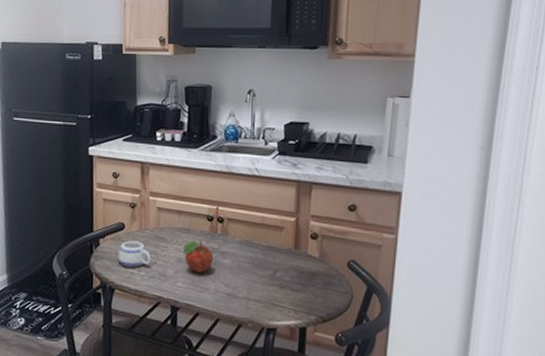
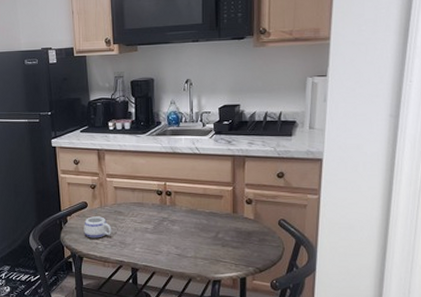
fruit: present [182,240,214,273] -> none [138,212,165,239]

